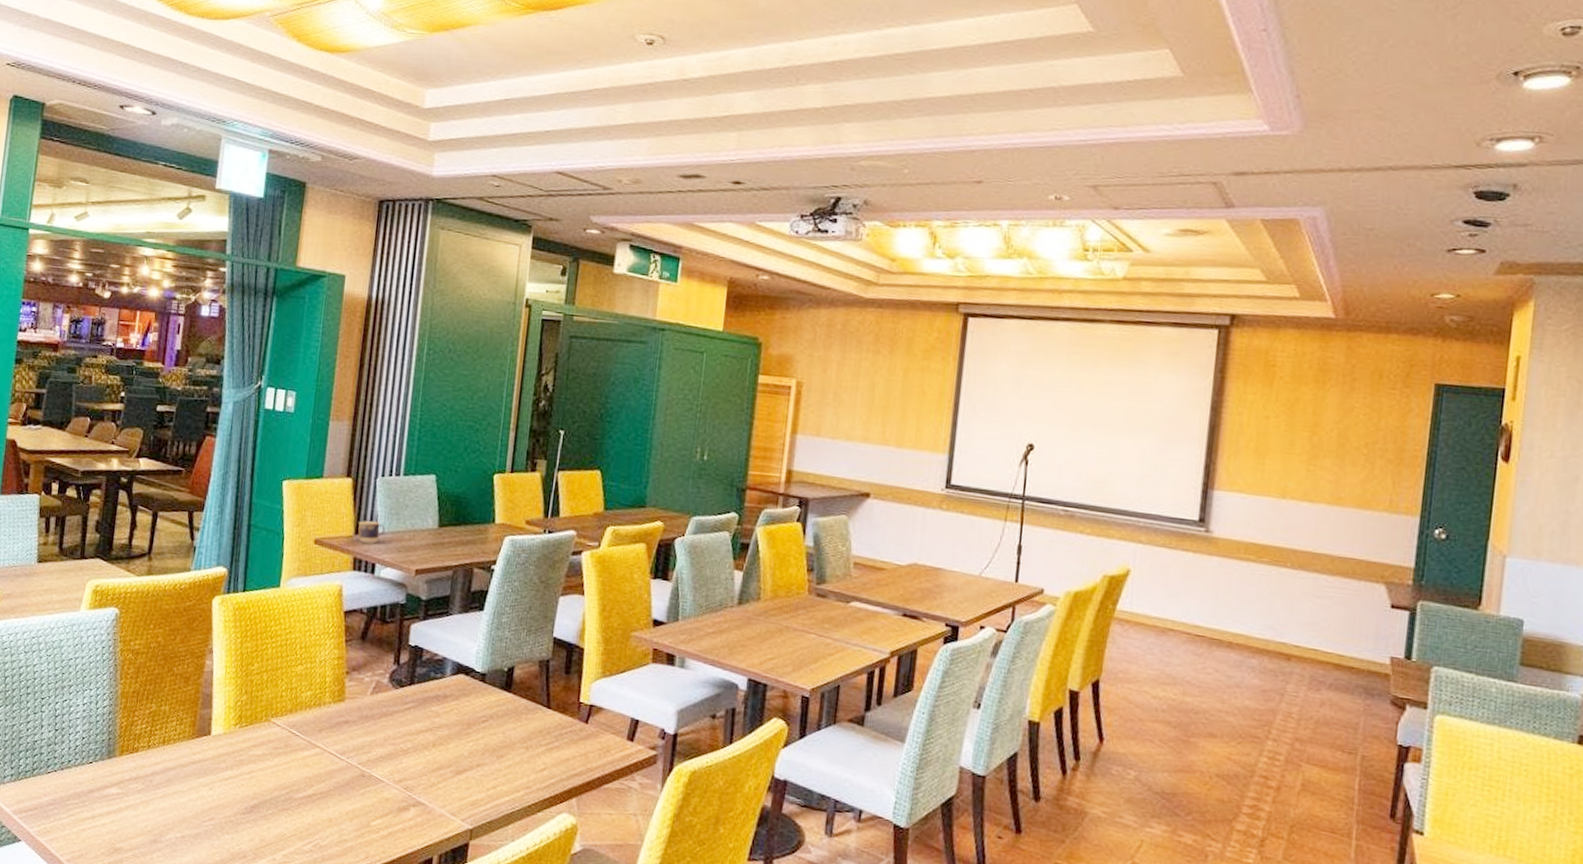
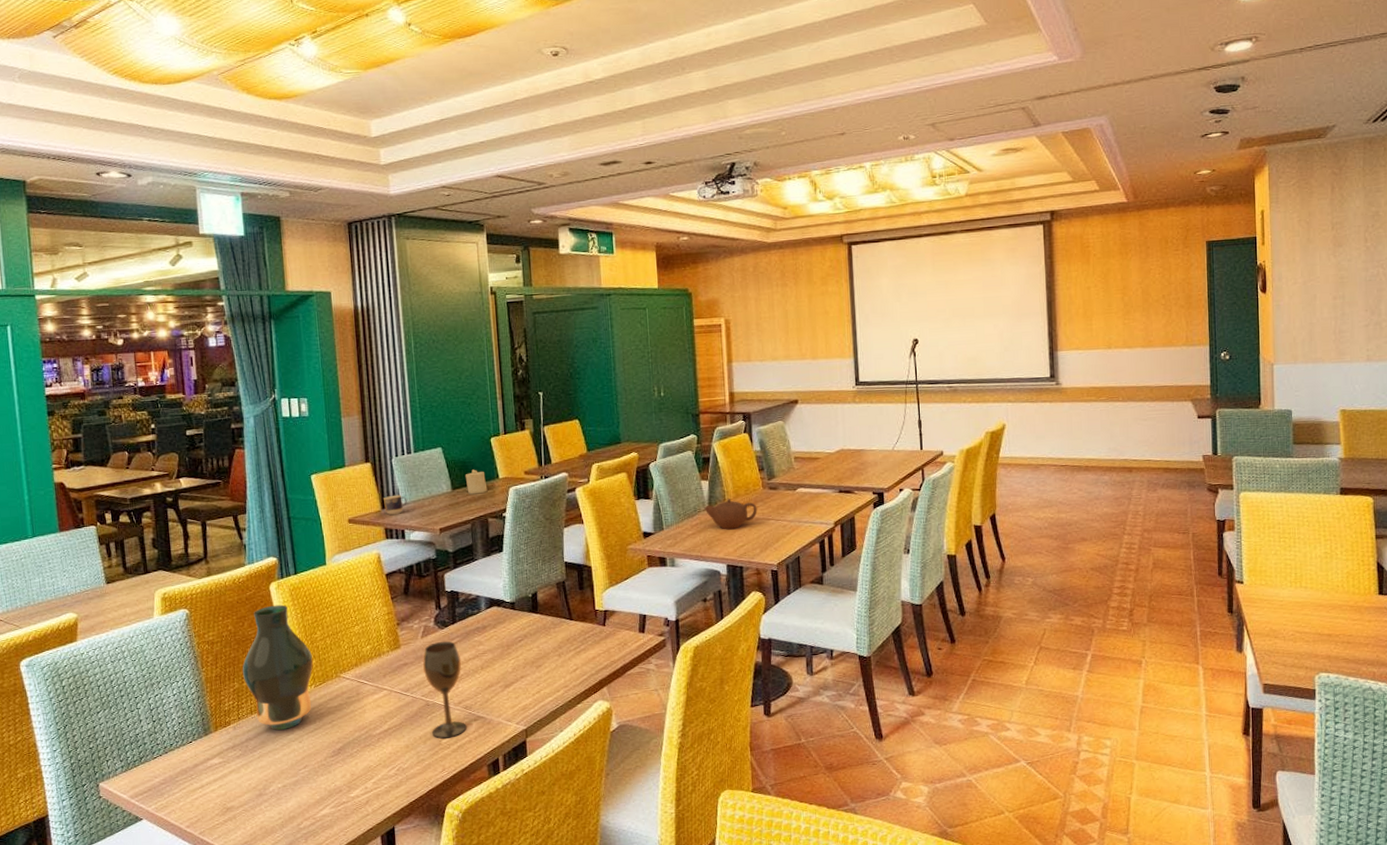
vase: none [162,622,245,771] -> present [242,604,314,730]
wine glass: none [361,703,412,821] -> present [423,641,467,739]
candle: none [456,507,480,539] -> present [465,469,488,496]
teapot: none [732,597,798,638] -> present [704,498,758,530]

